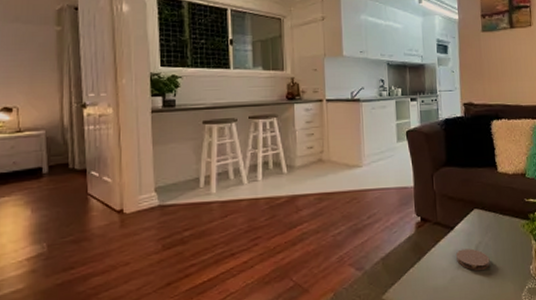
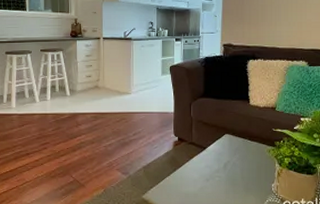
coaster: present [456,248,490,271] -> none [207,166,236,184]

